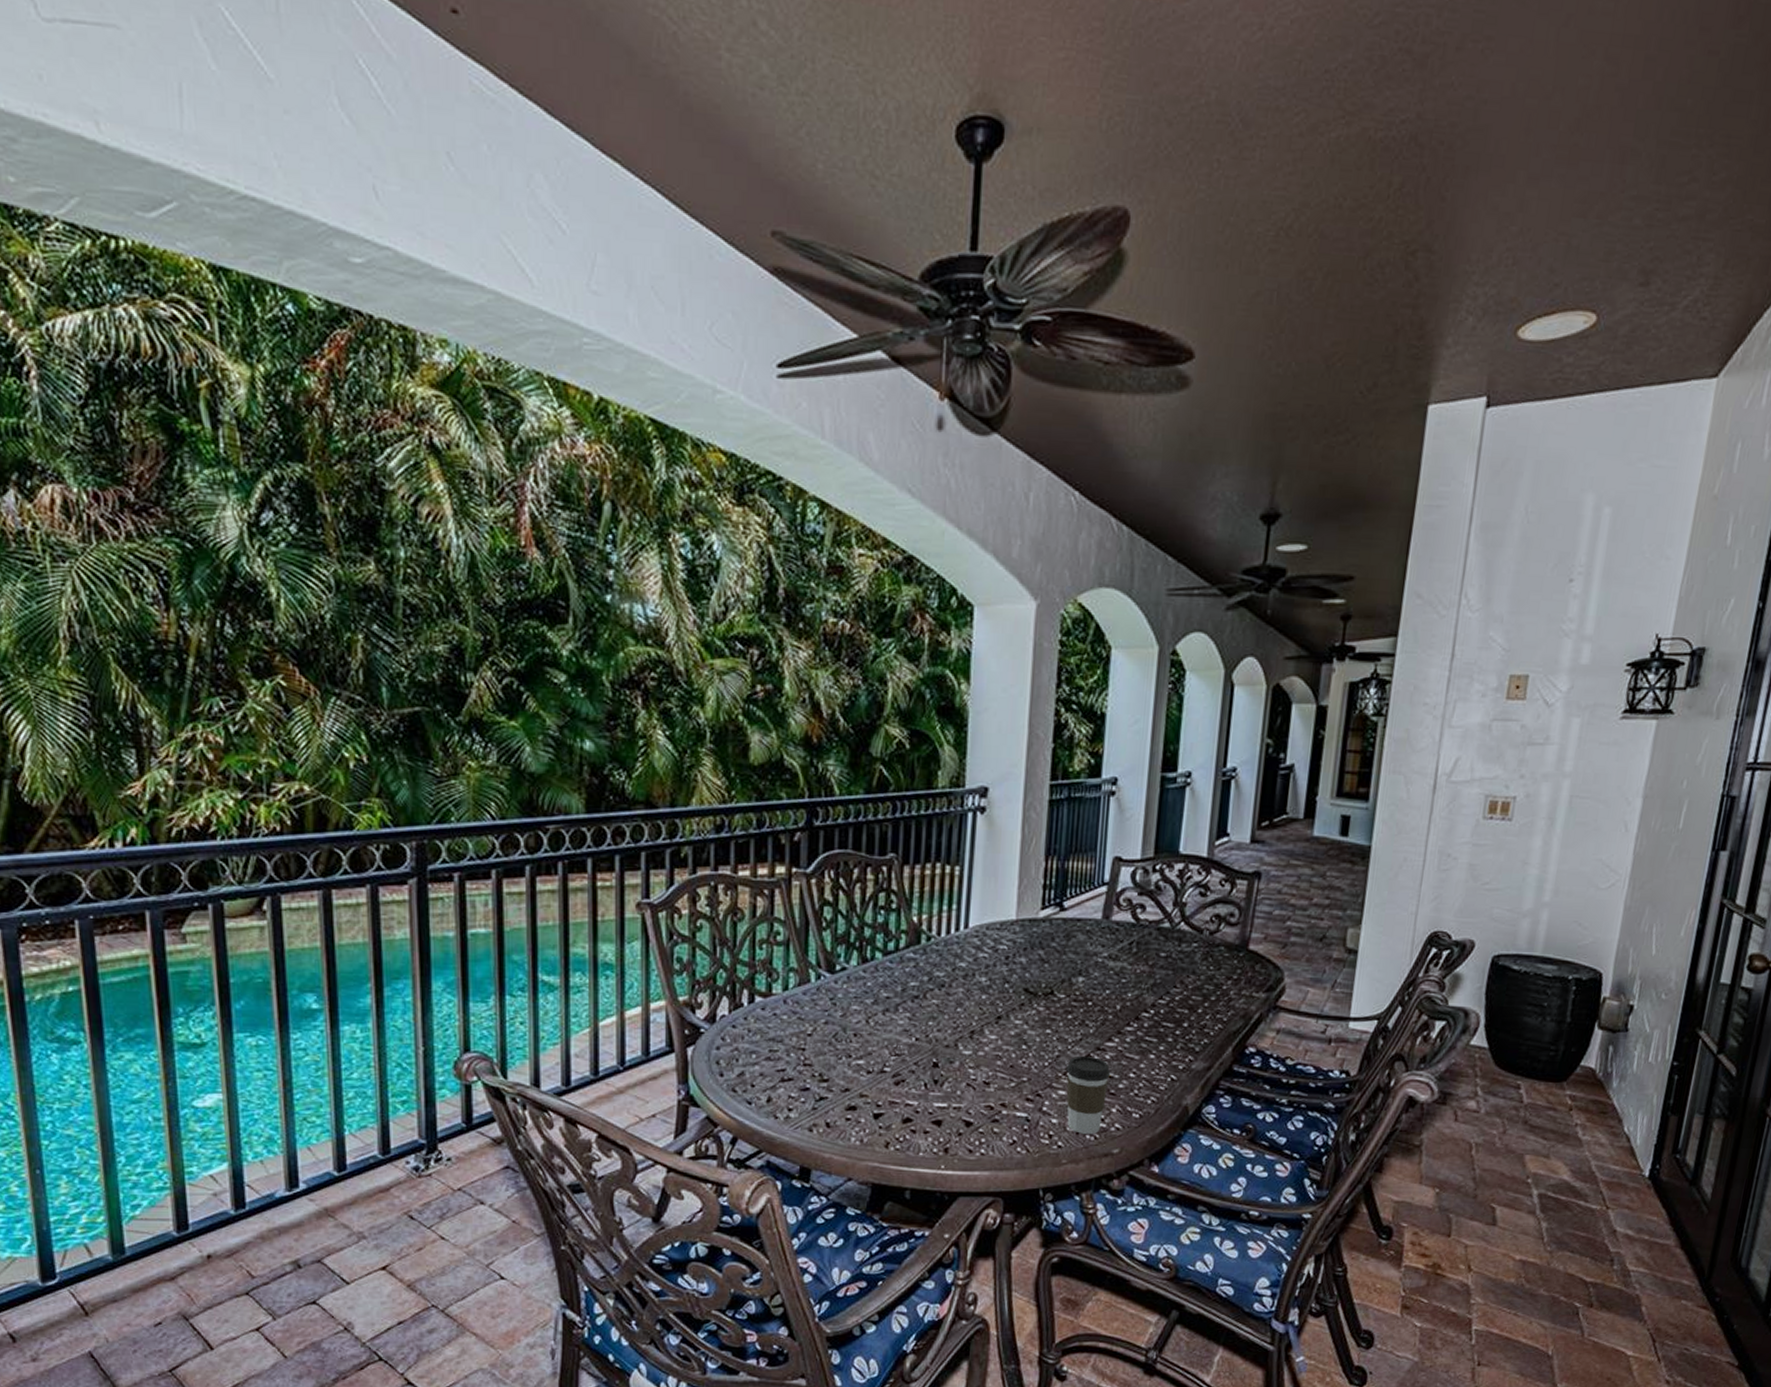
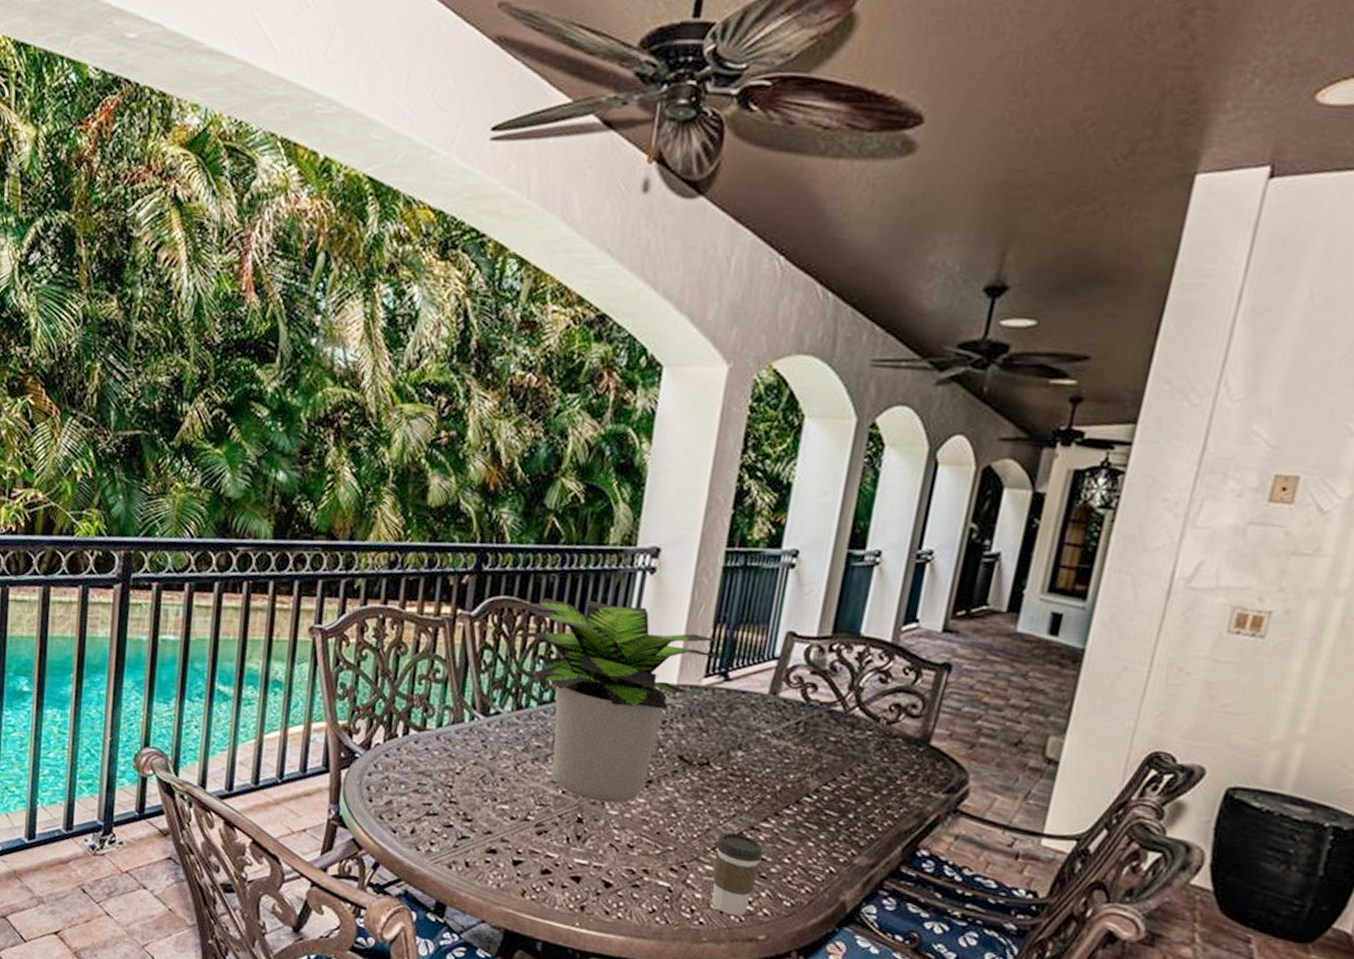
potted plant: none [845,845,1051,1044] -> present [507,598,718,803]

